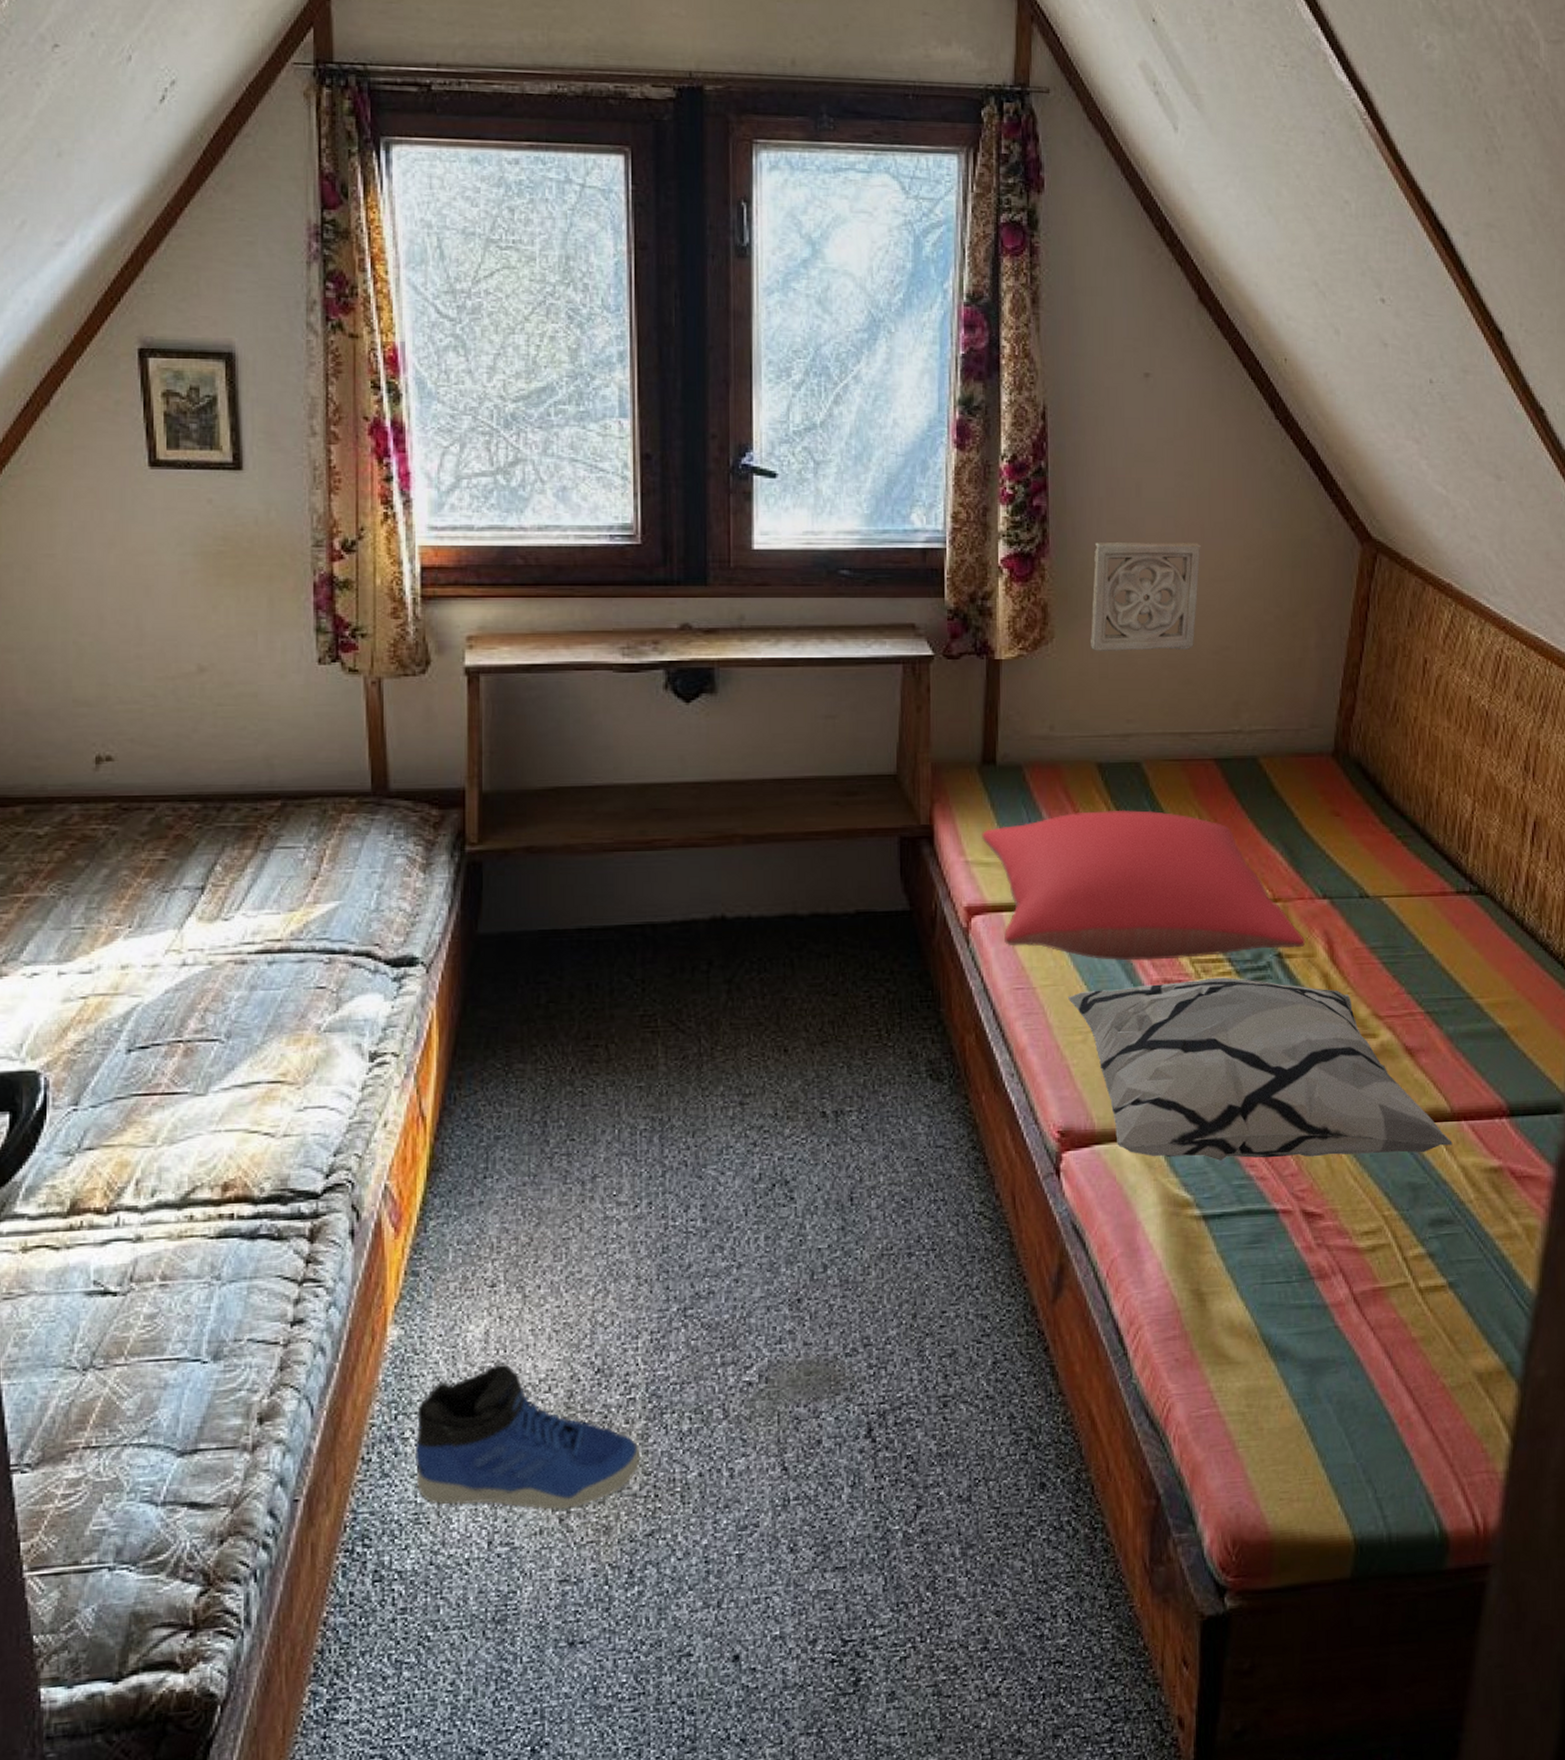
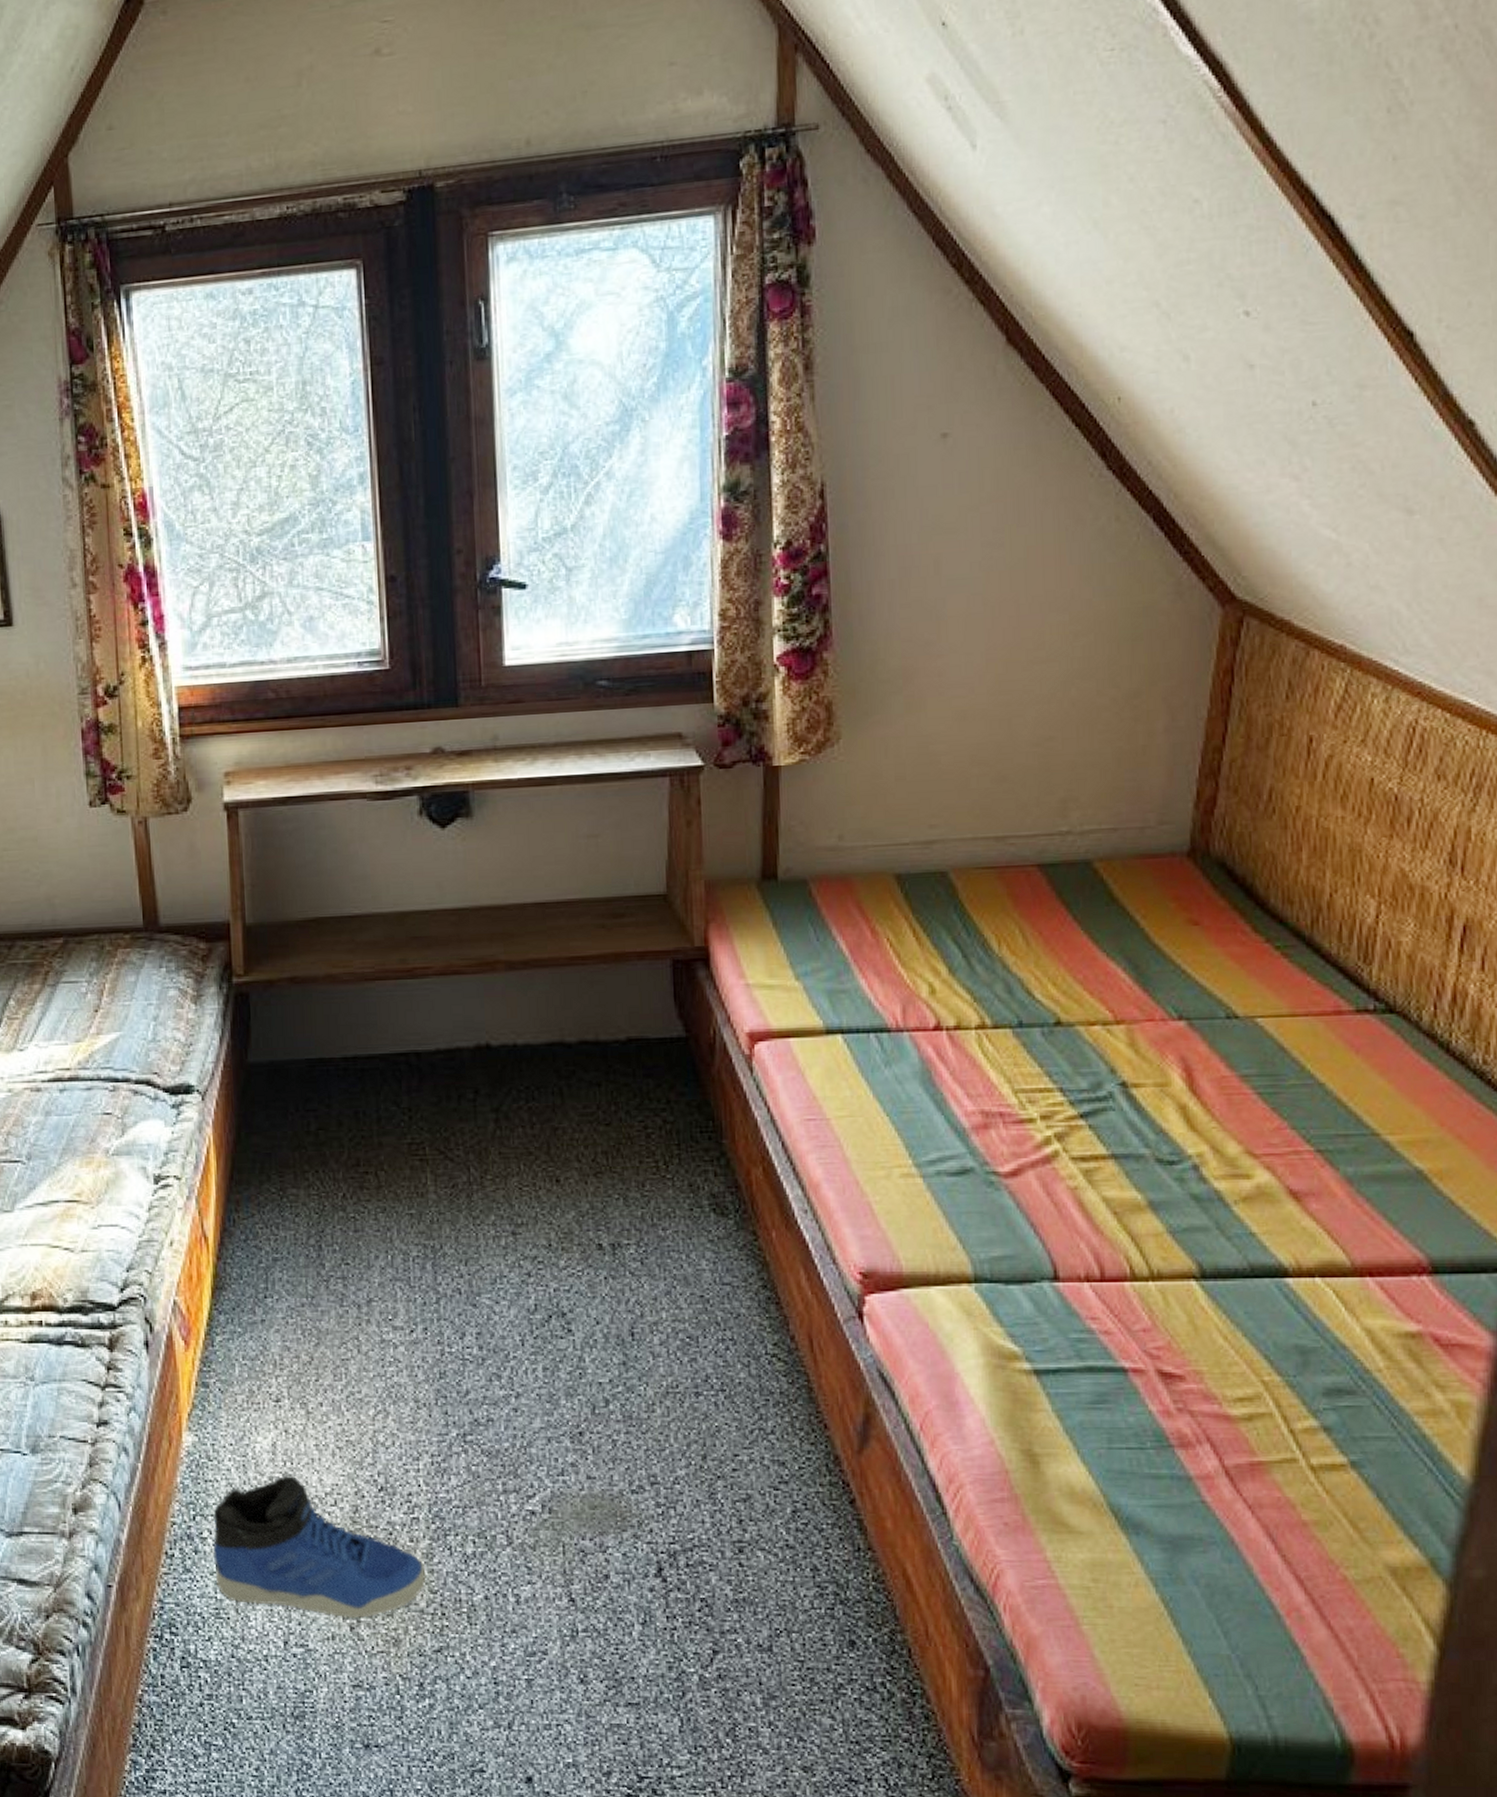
pillow: present [982,809,1306,961] -> none [763,924,1157,1090]
decorative pillow: present [1068,977,1453,1161] -> none [868,1108,1354,1312]
wall ornament: present [1089,541,1201,651] -> none [883,620,1016,751]

